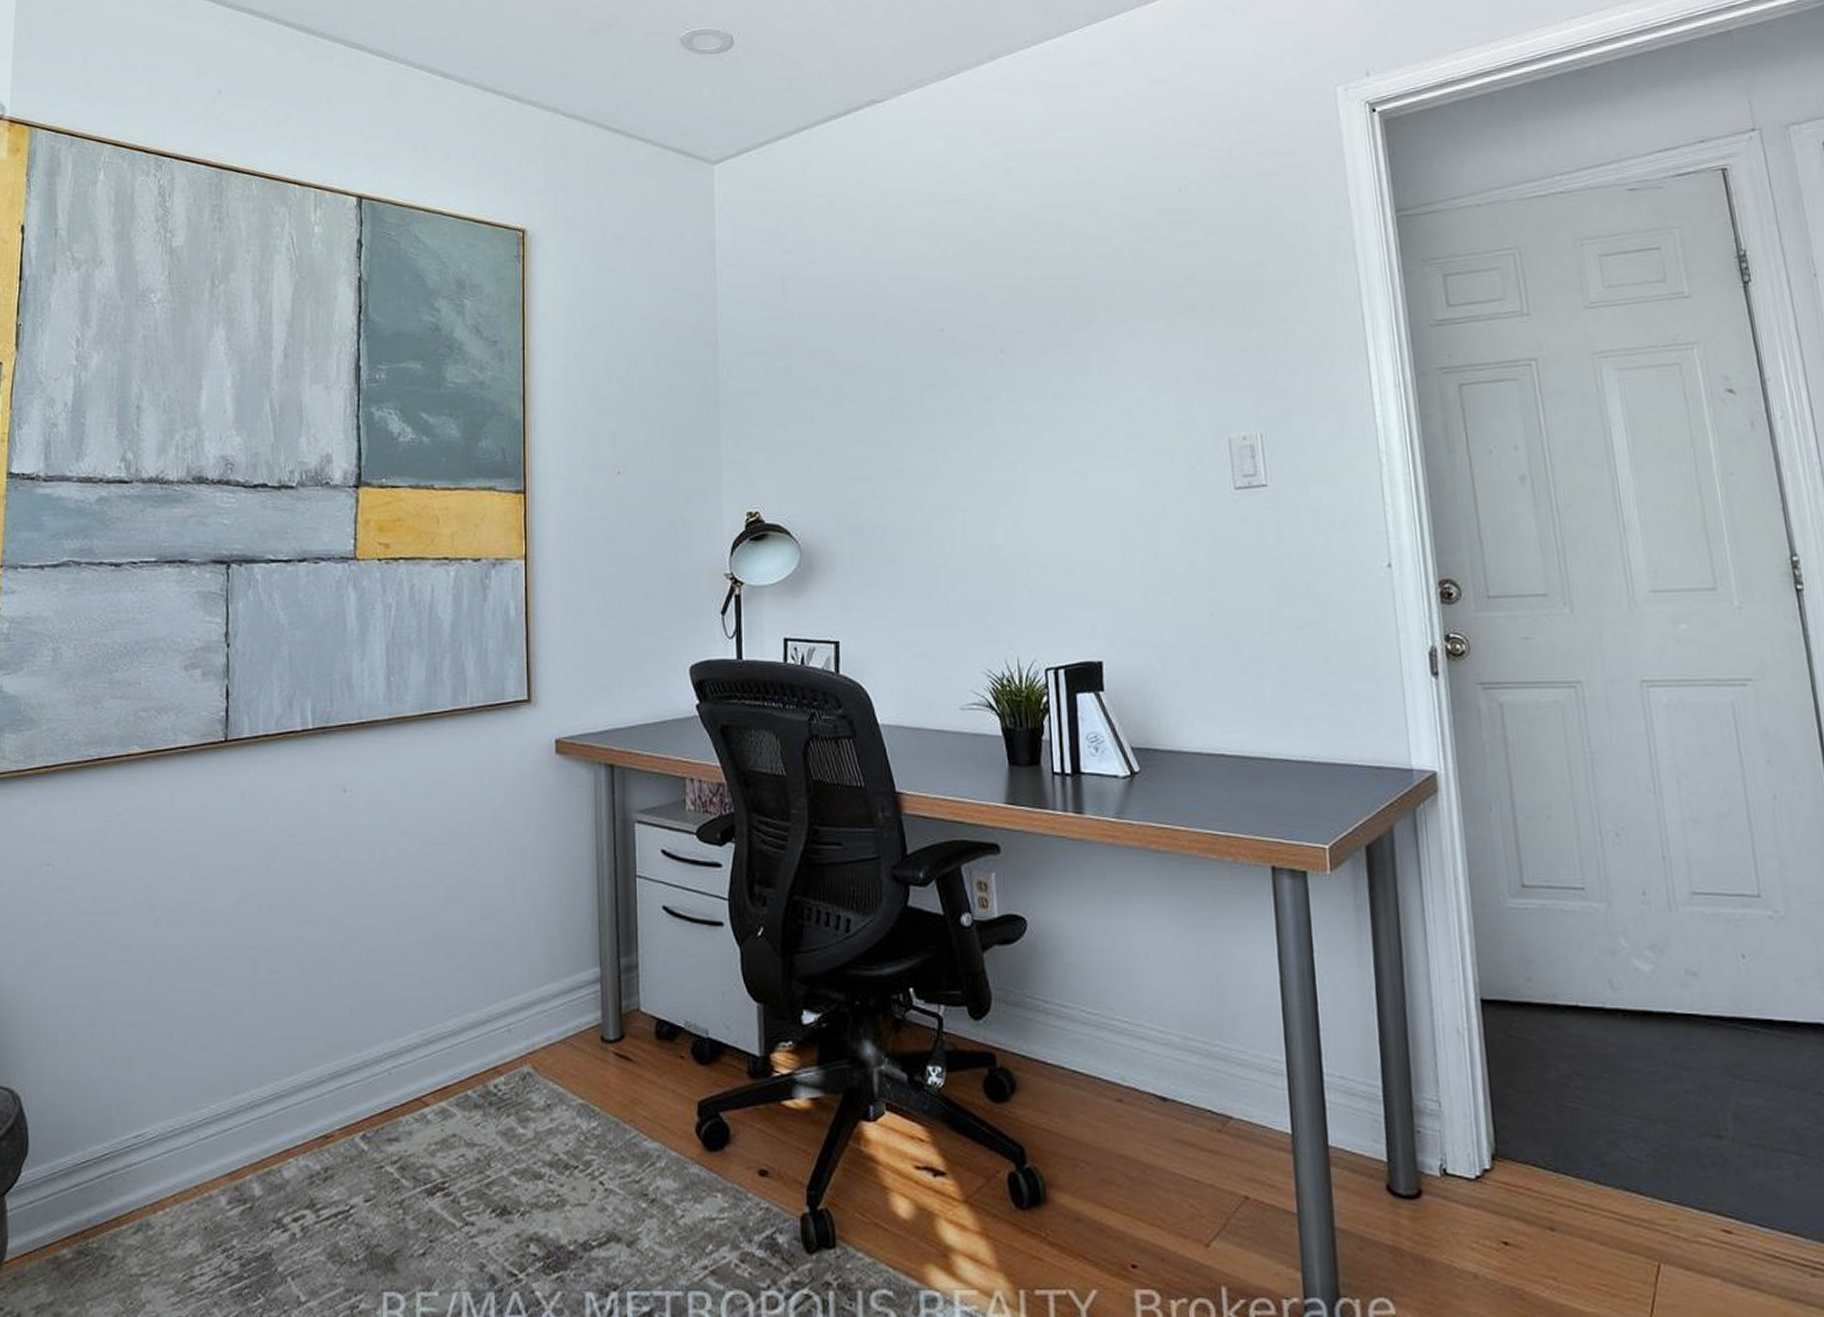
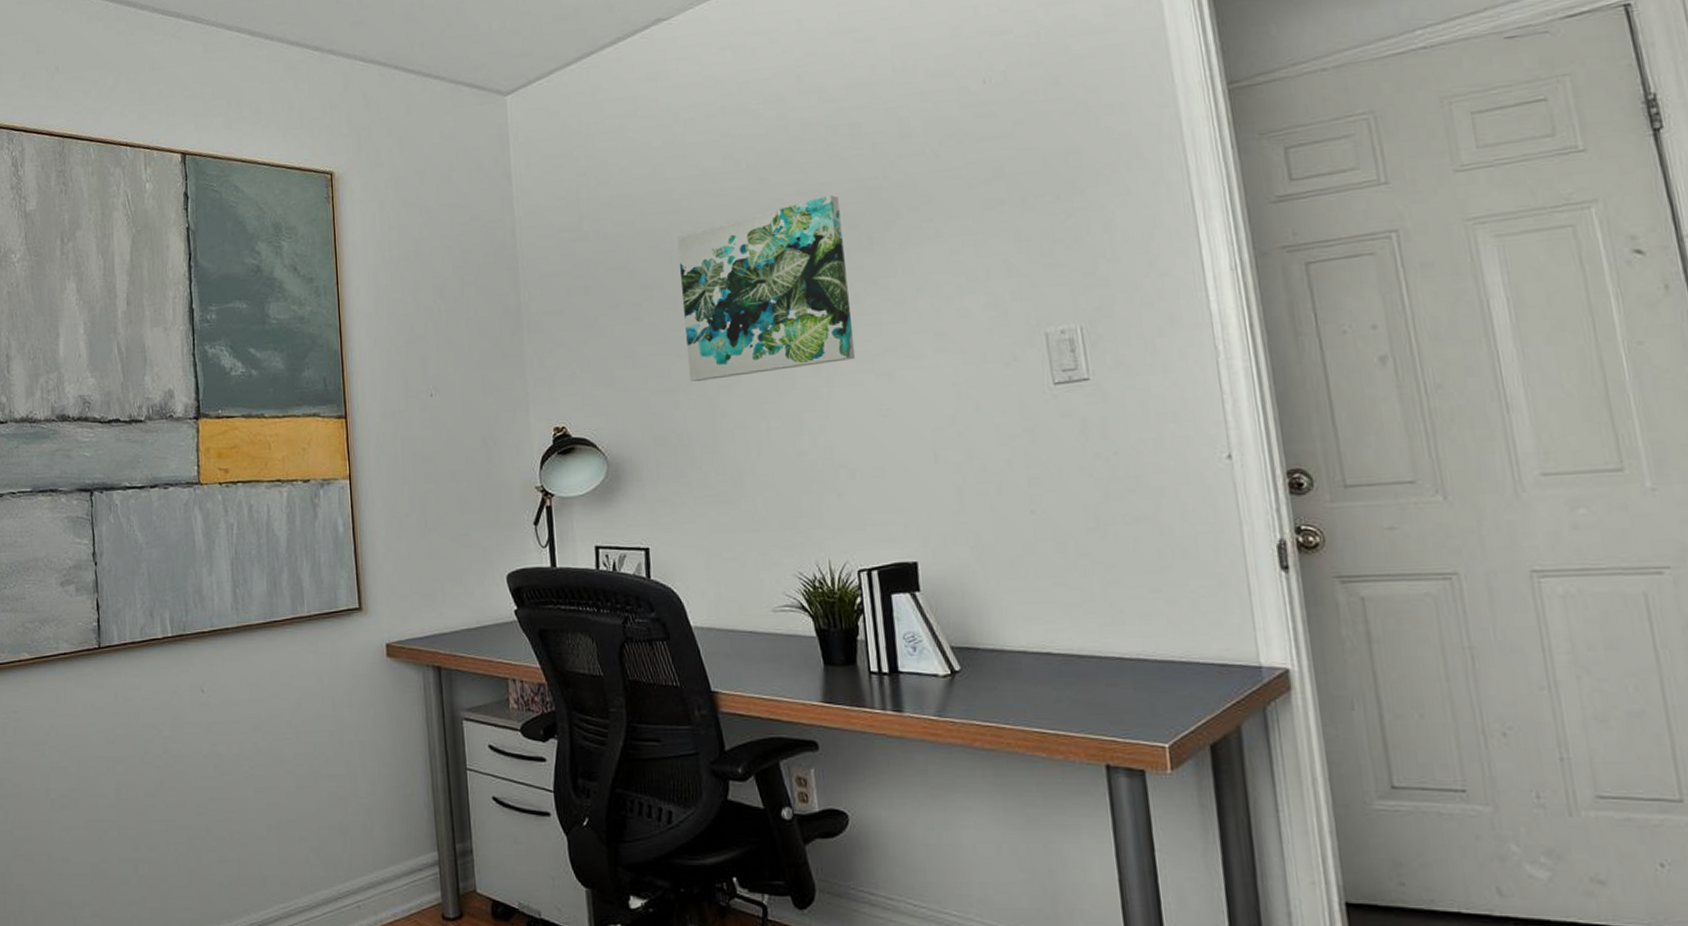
wall art: none [881,289,1051,470] -> present [676,194,856,381]

